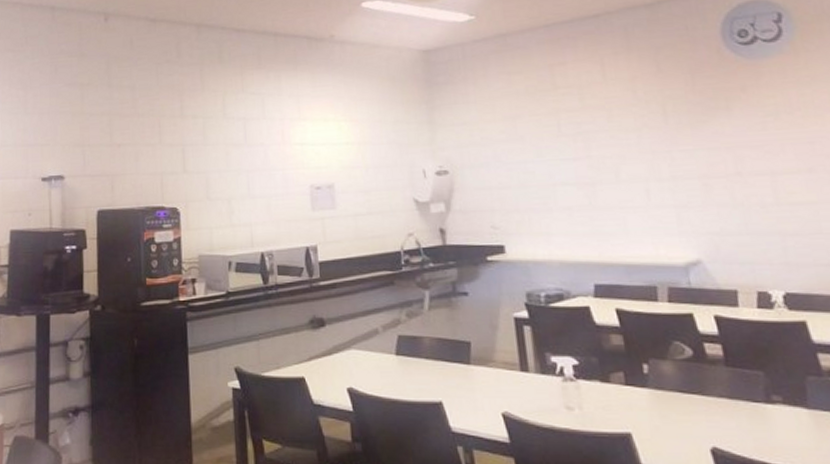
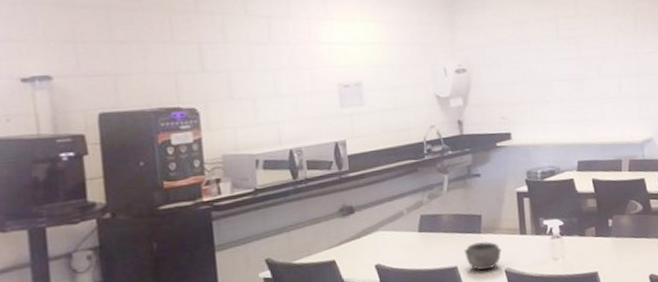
bowl: none [450,376,497,411] -> present [464,241,501,271]

